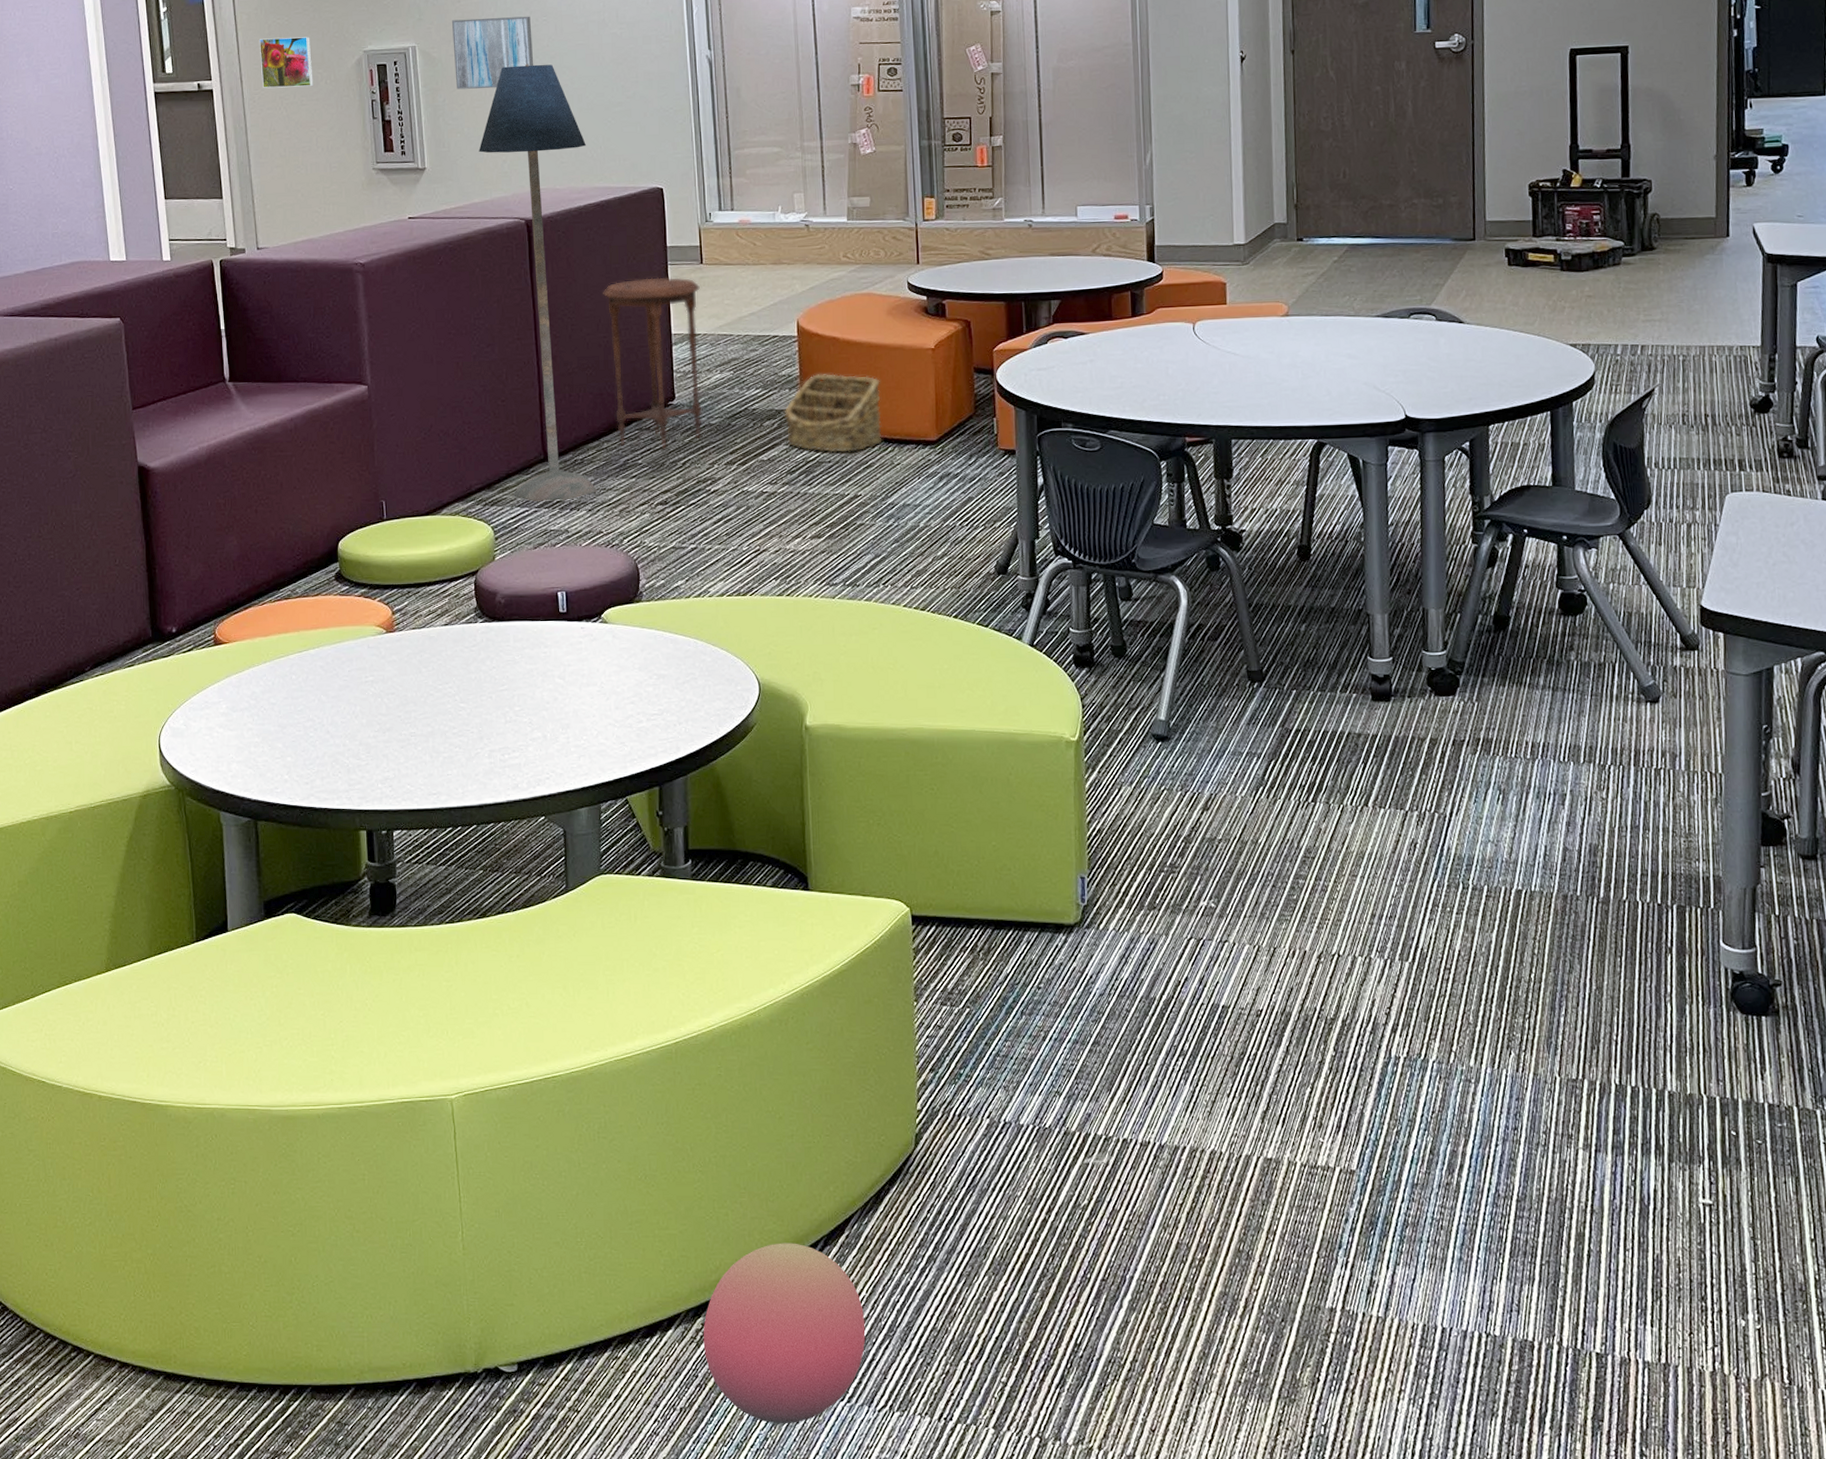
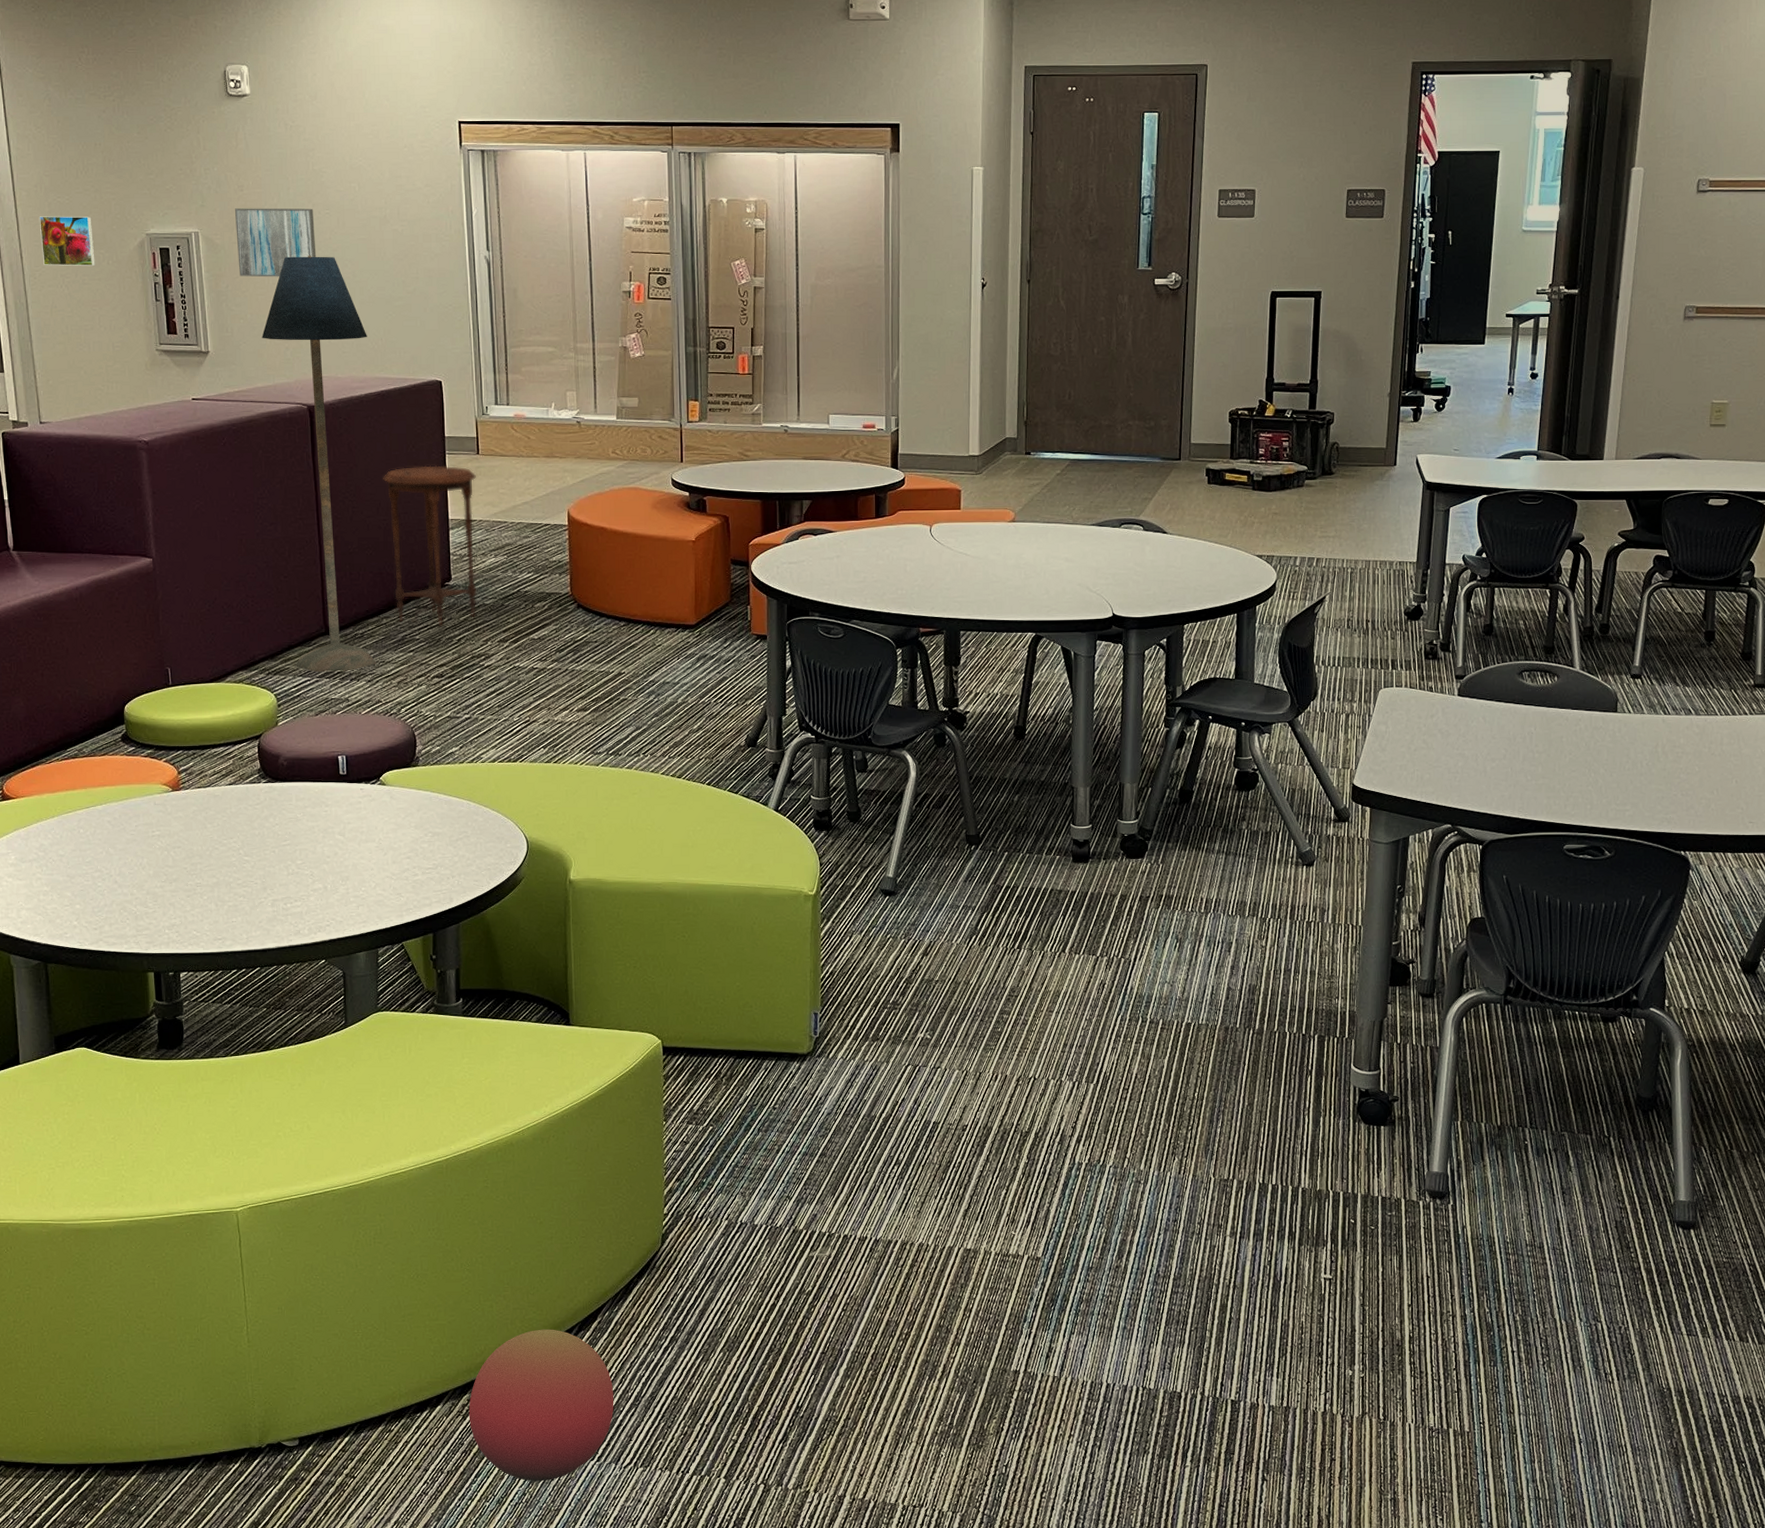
basket: present [784,373,882,453] -> none [554,560,645,634]

